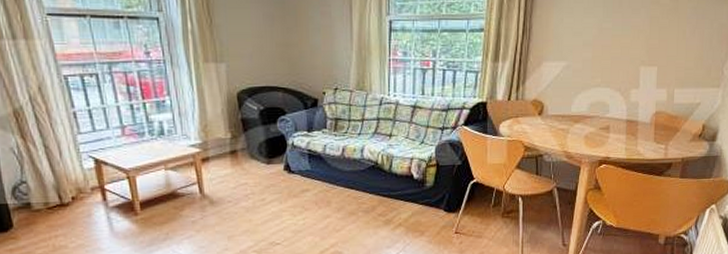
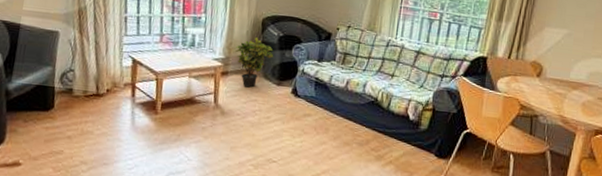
potted plant: none [212,114,258,171] -> present [235,36,274,88]

